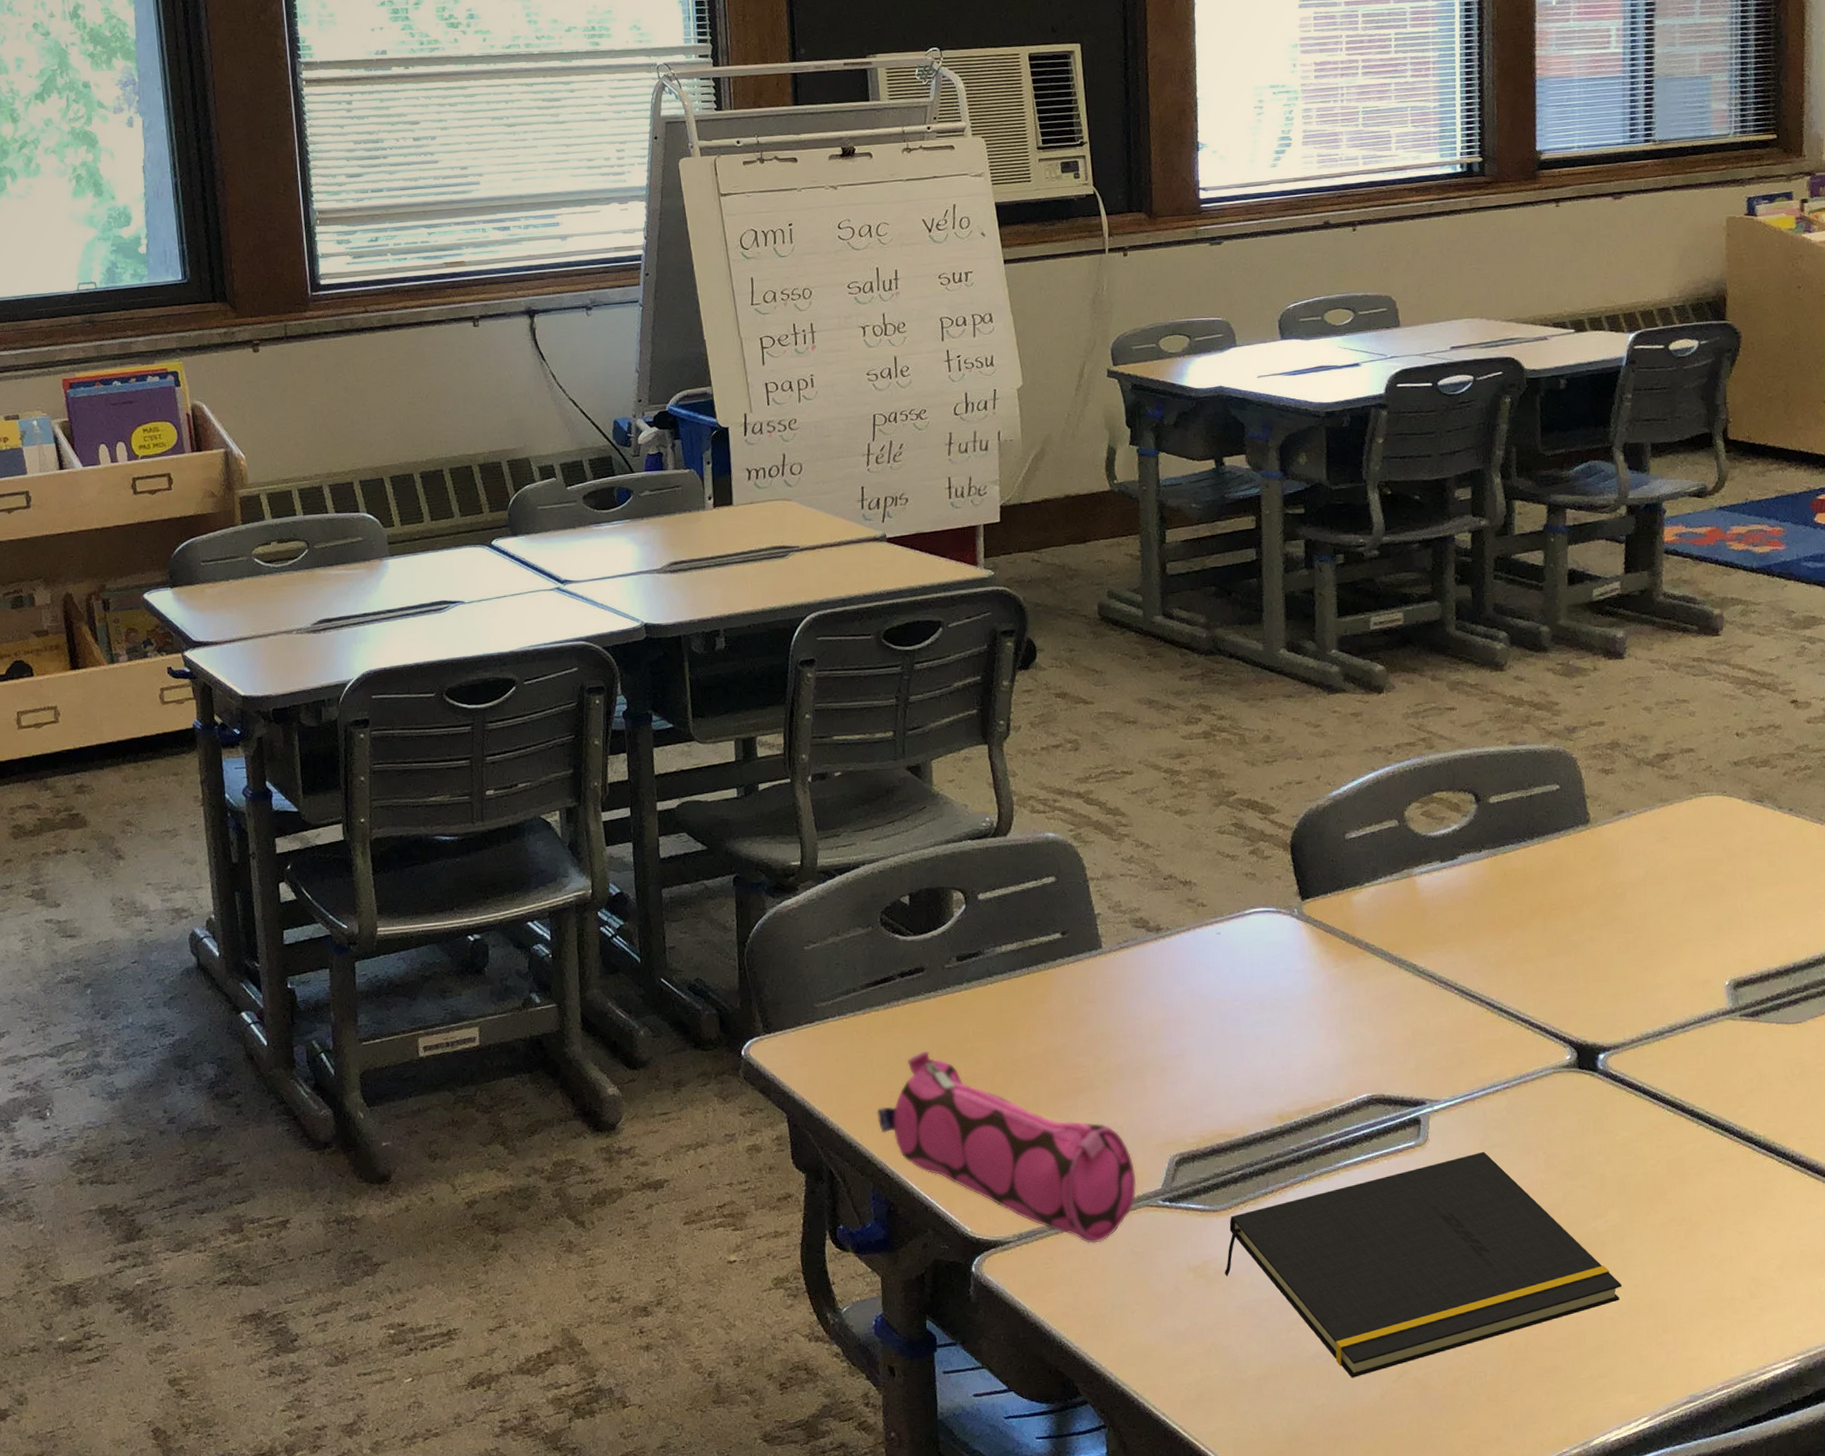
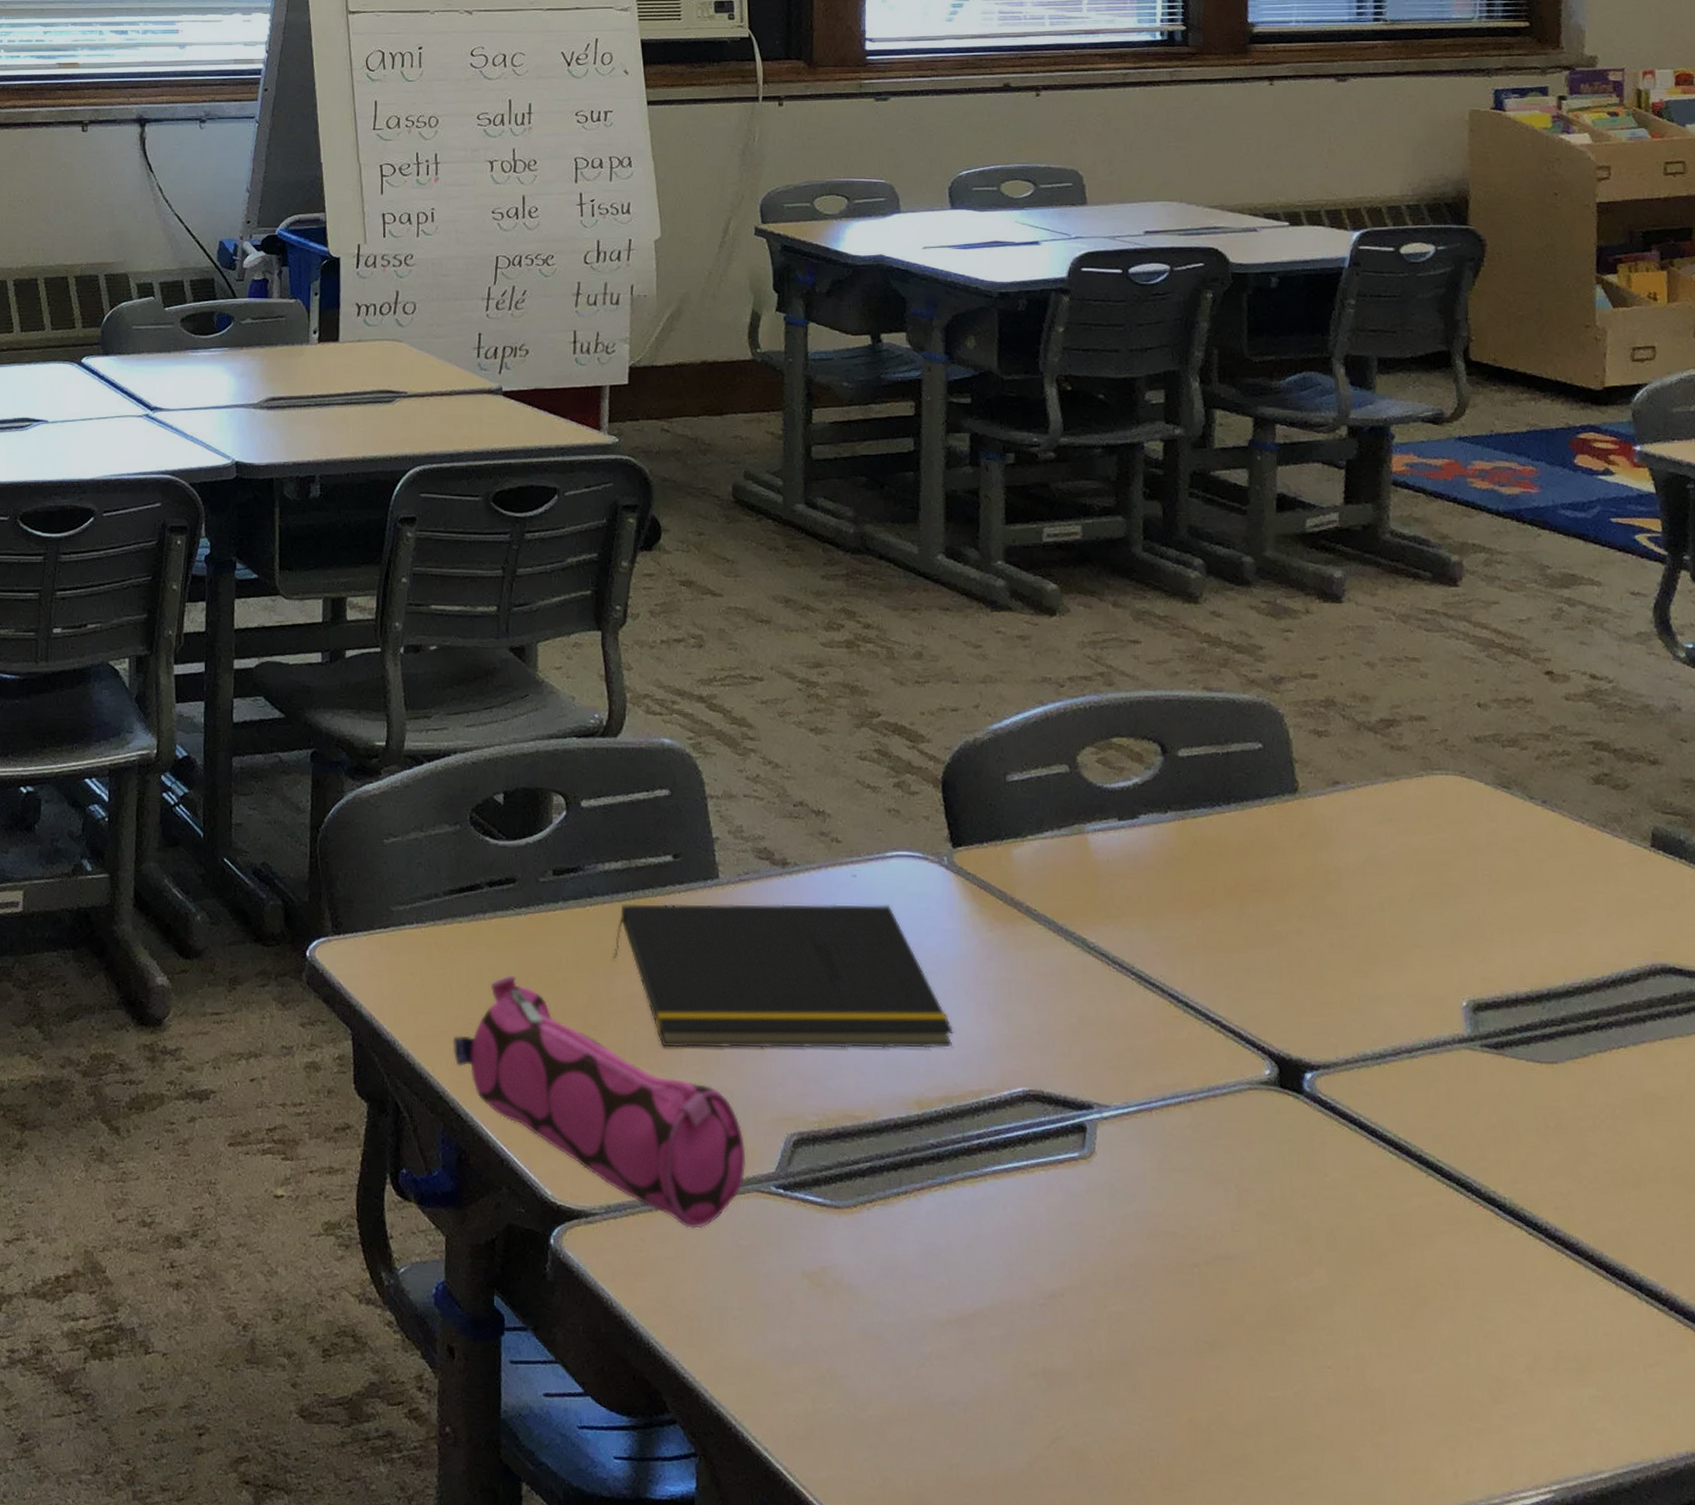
notepad: none [1013,954,1308,1095] -> present [613,903,954,1049]
notepad: present [1224,1151,1622,1378] -> none [845,1175,1330,1436]

